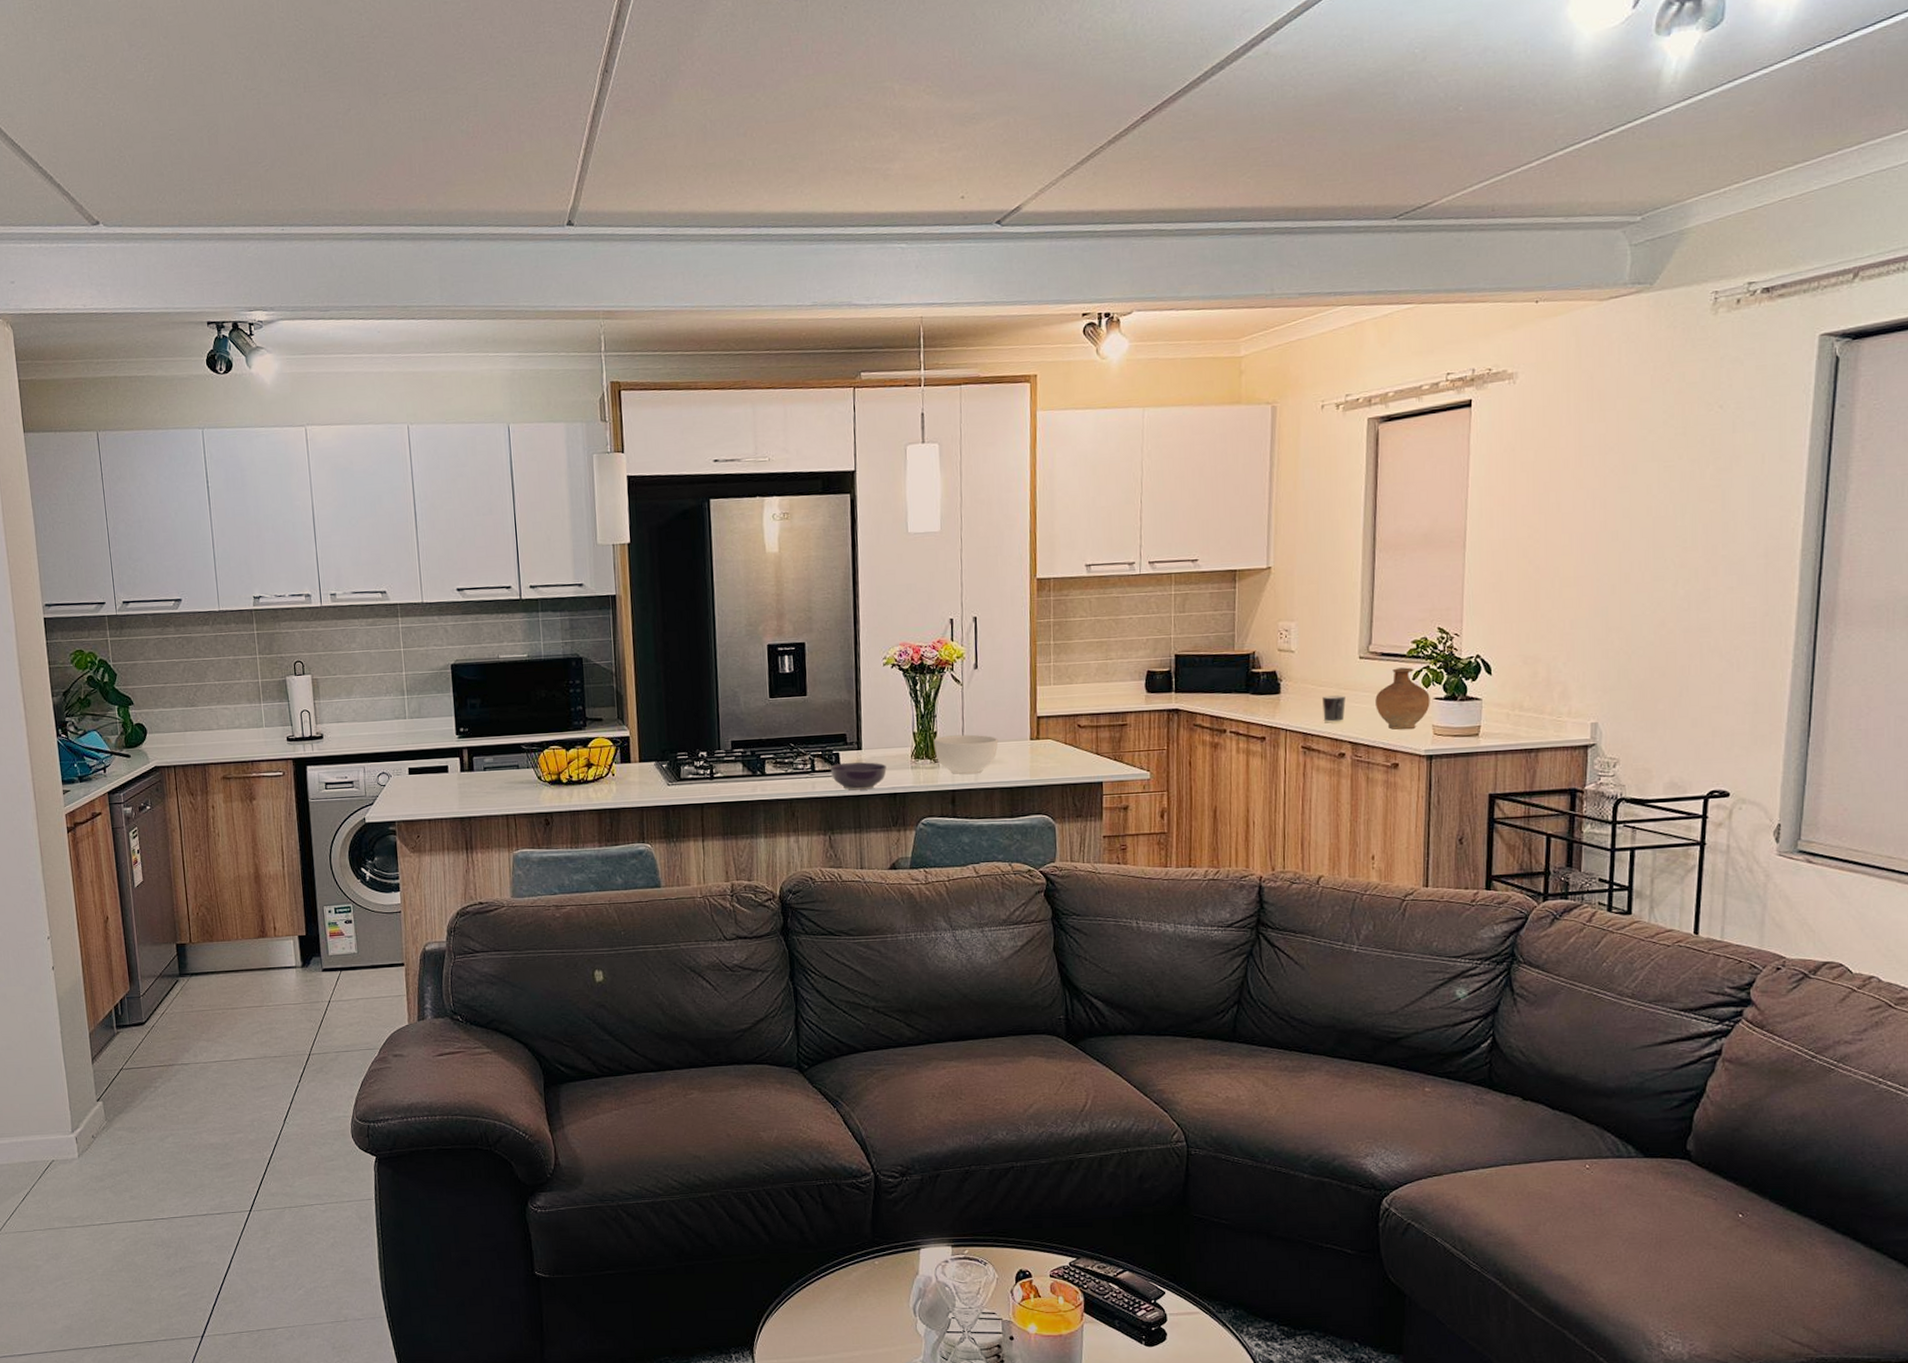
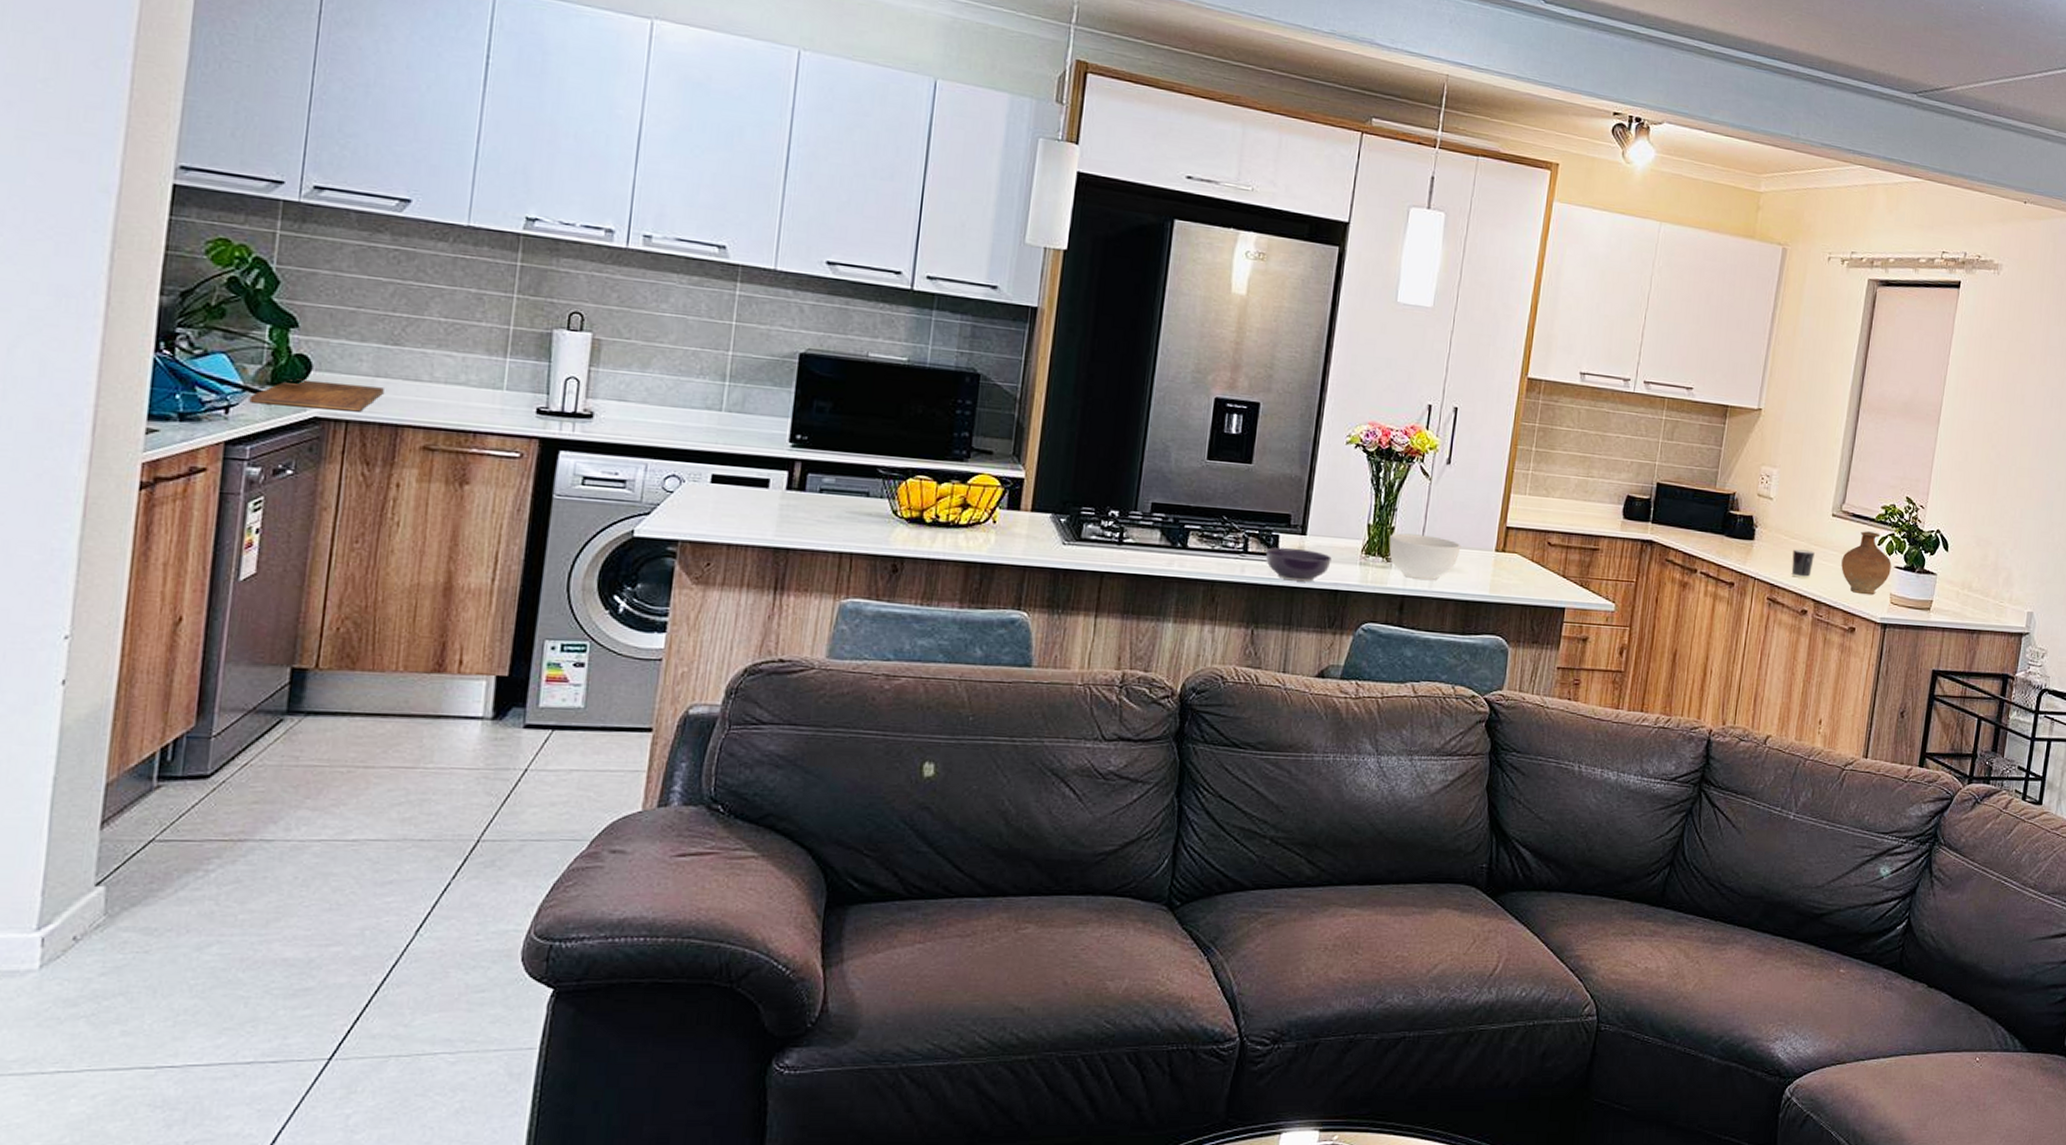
cutting board: none [115,739,192,763] -> present [249,379,384,412]

